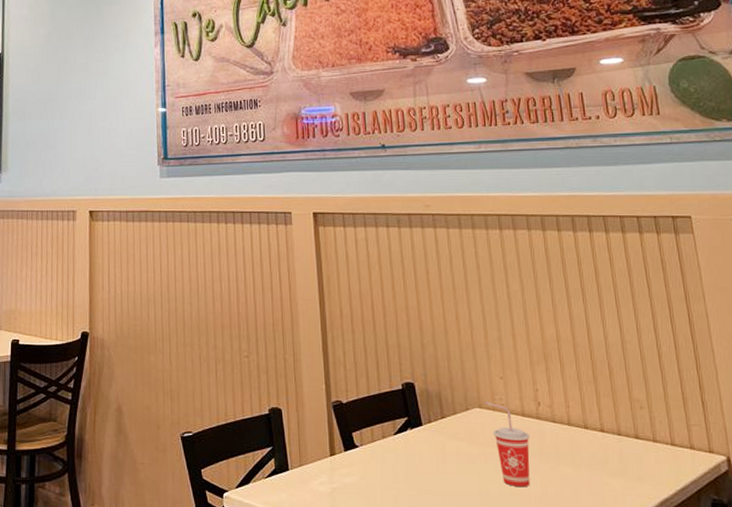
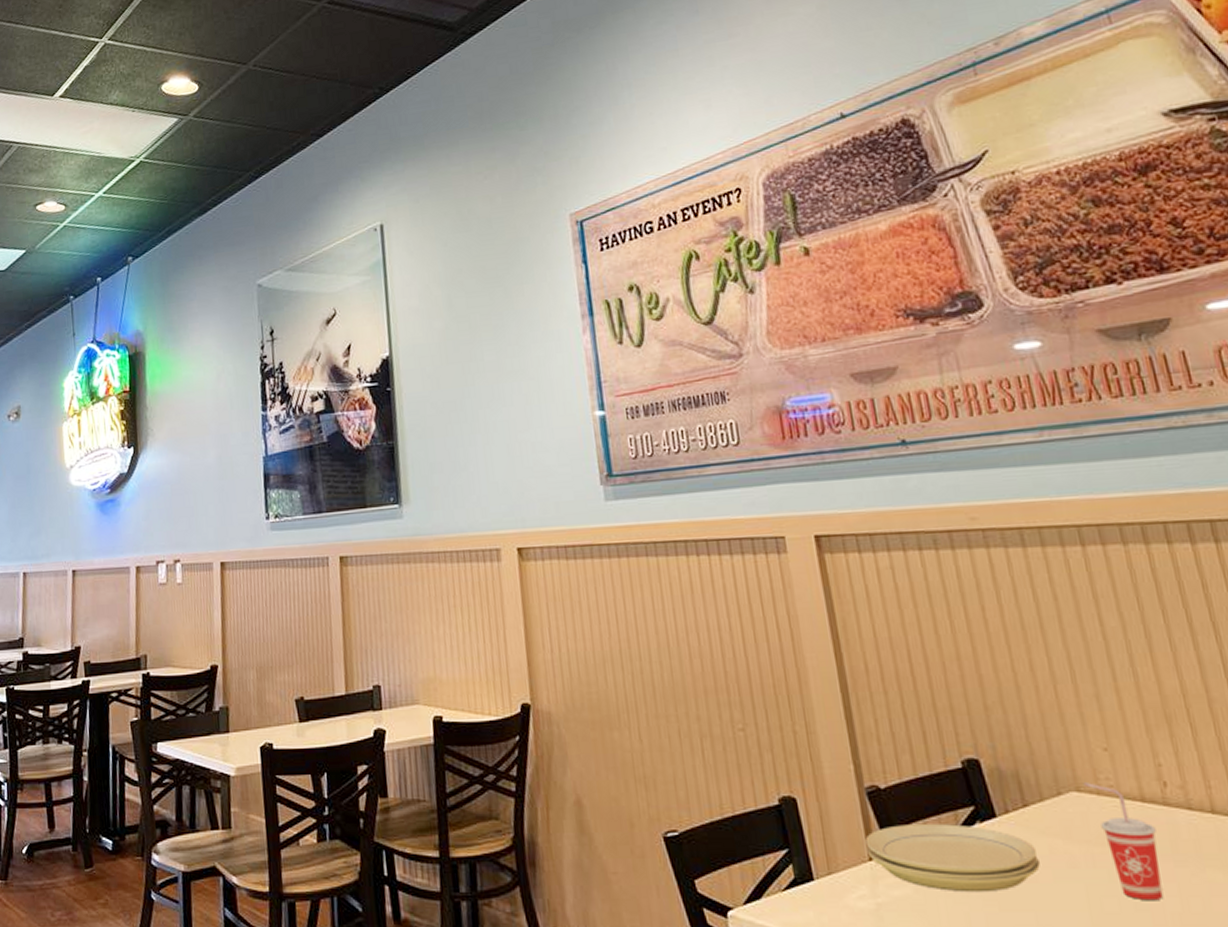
plate: none [328,430,449,480] -> present [865,824,1040,893]

